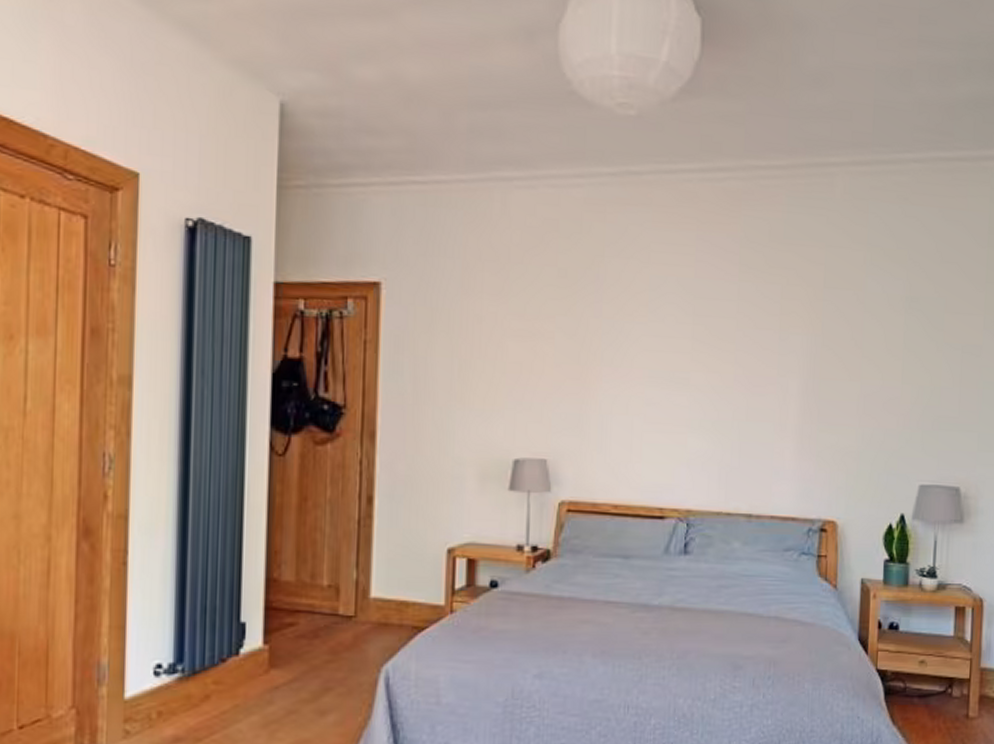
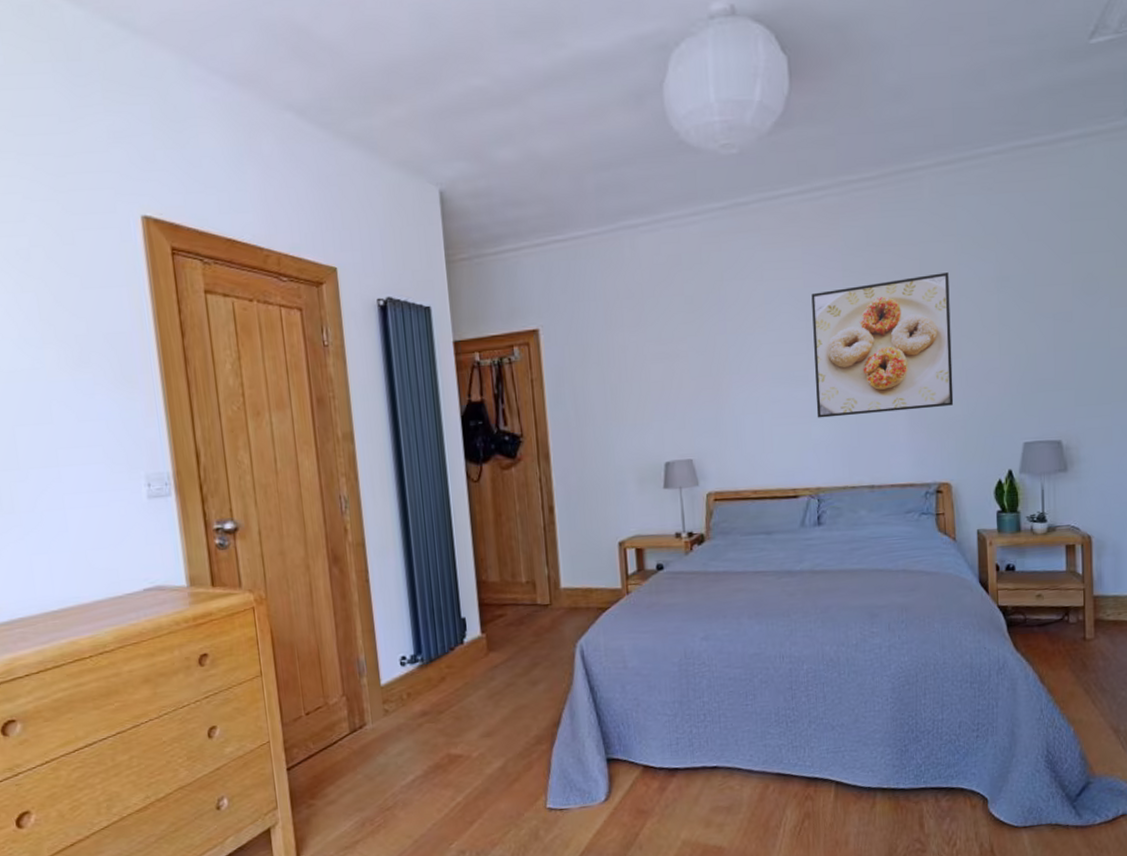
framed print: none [695,283,855,434] -> present [811,272,954,418]

